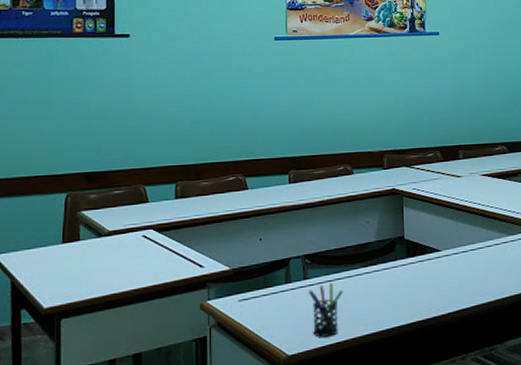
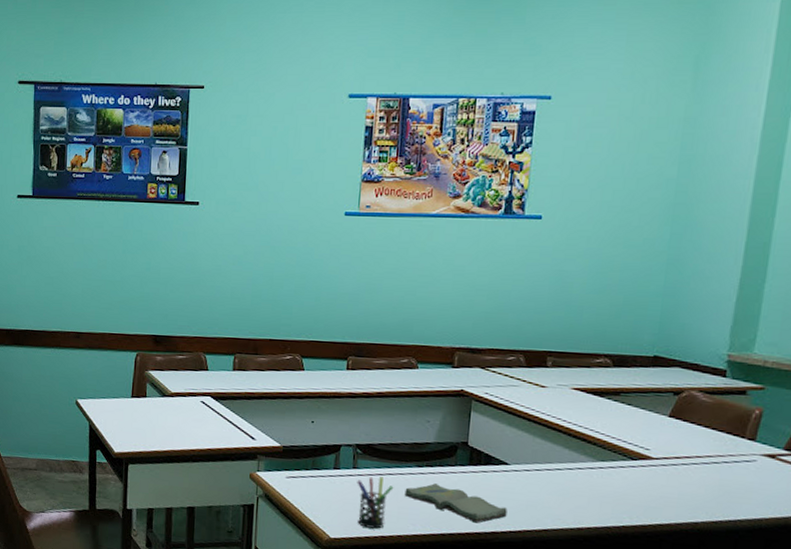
diary: none [354,280,445,312] -> present [404,483,508,523]

